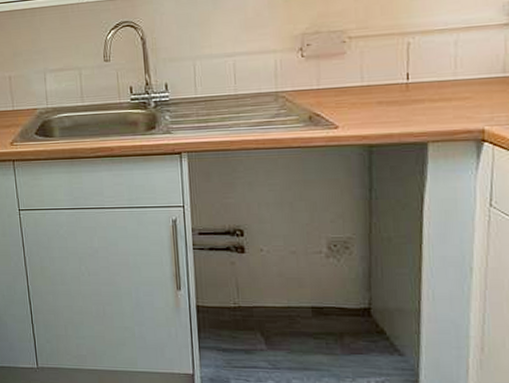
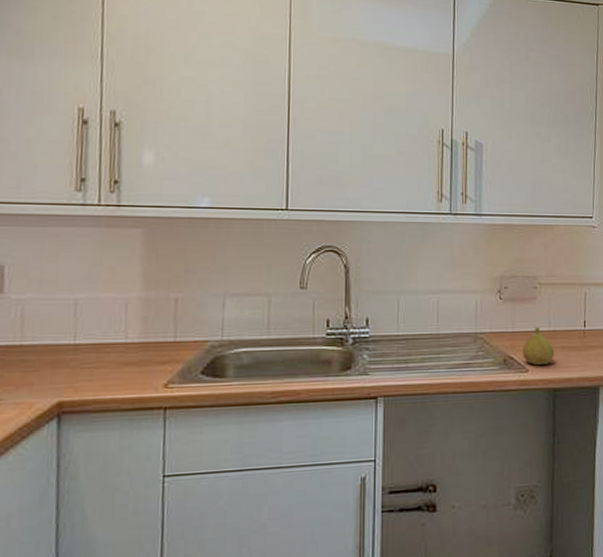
fruit: none [330,82,369,122] -> present [523,327,554,366]

